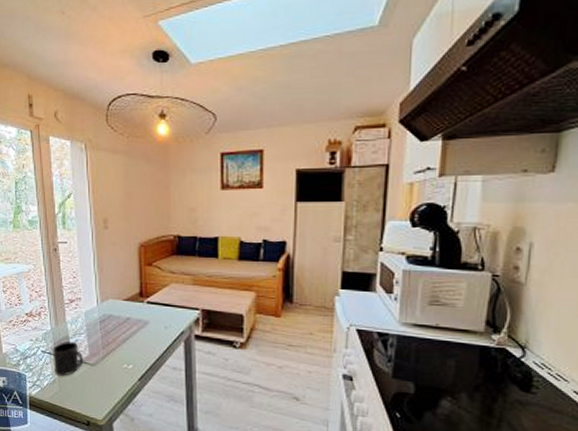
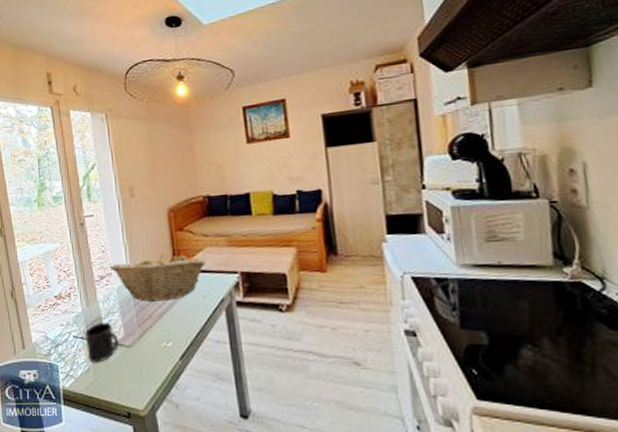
fruit basket: none [80,285,170,328] -> present [110,254,206,302]

